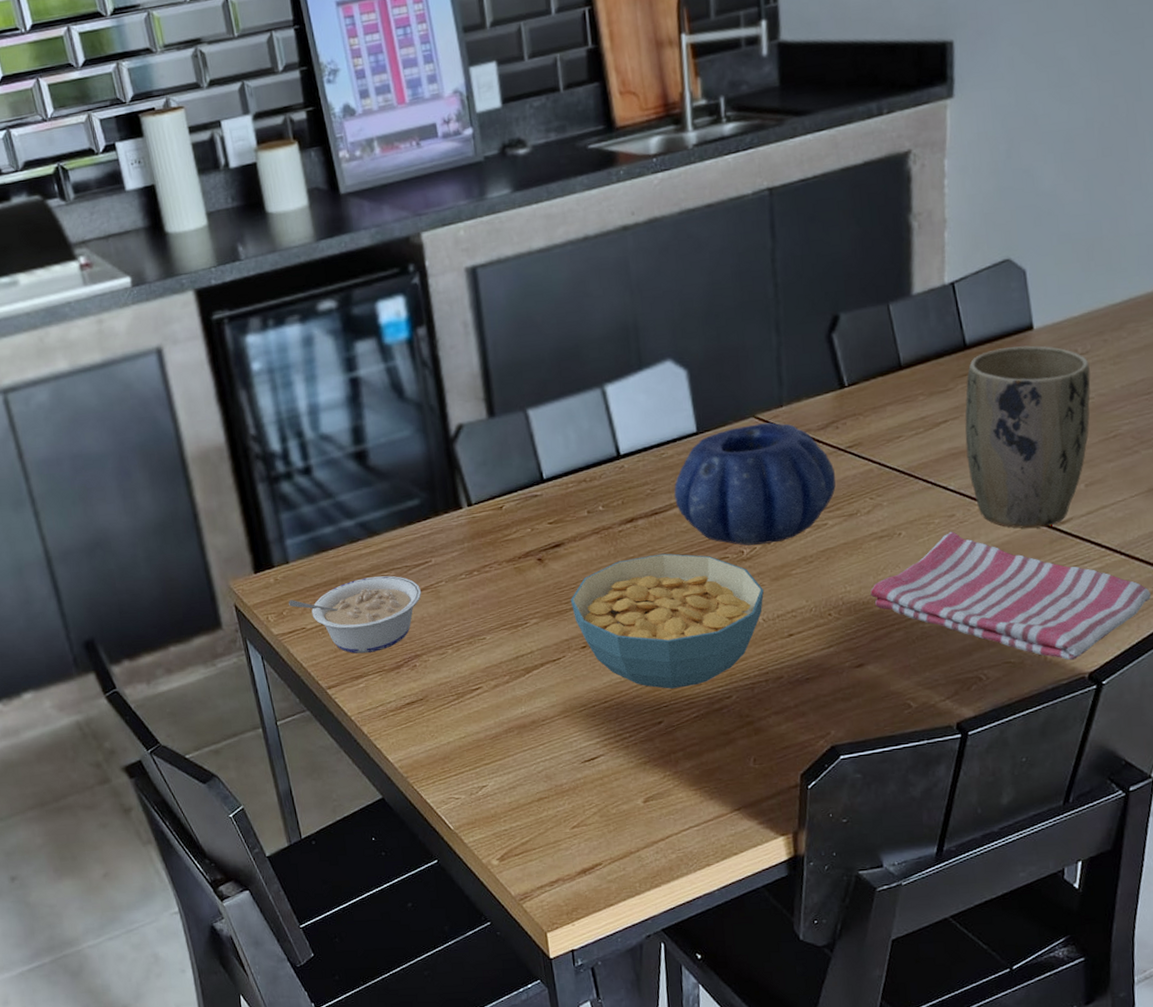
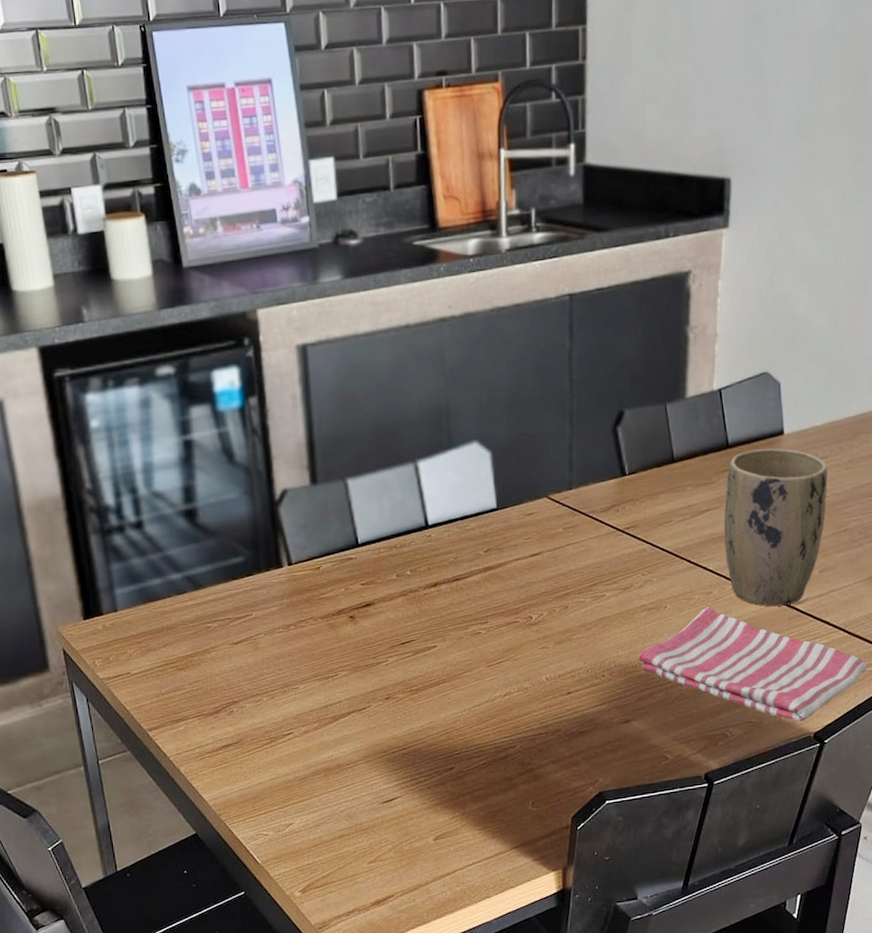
legume: present [289,575,422,654] -> none [115,627,242,699]
cereal bowl: present [570,553,765,689] -> none [377,616,549,738]
decorative bowl: present [674,422,836,546] -> none [474,503,614,612]

